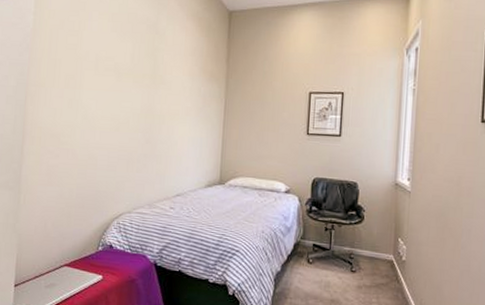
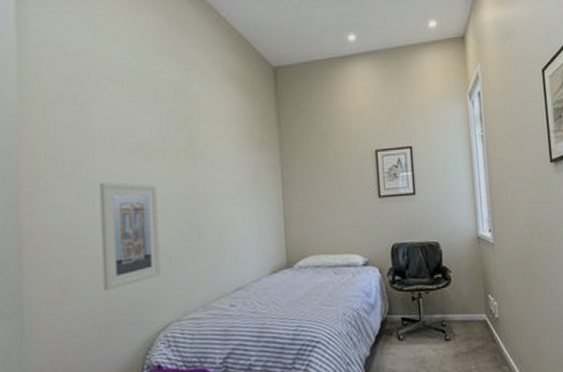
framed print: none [77,94,125,180] -> present [99,181,161,291]

